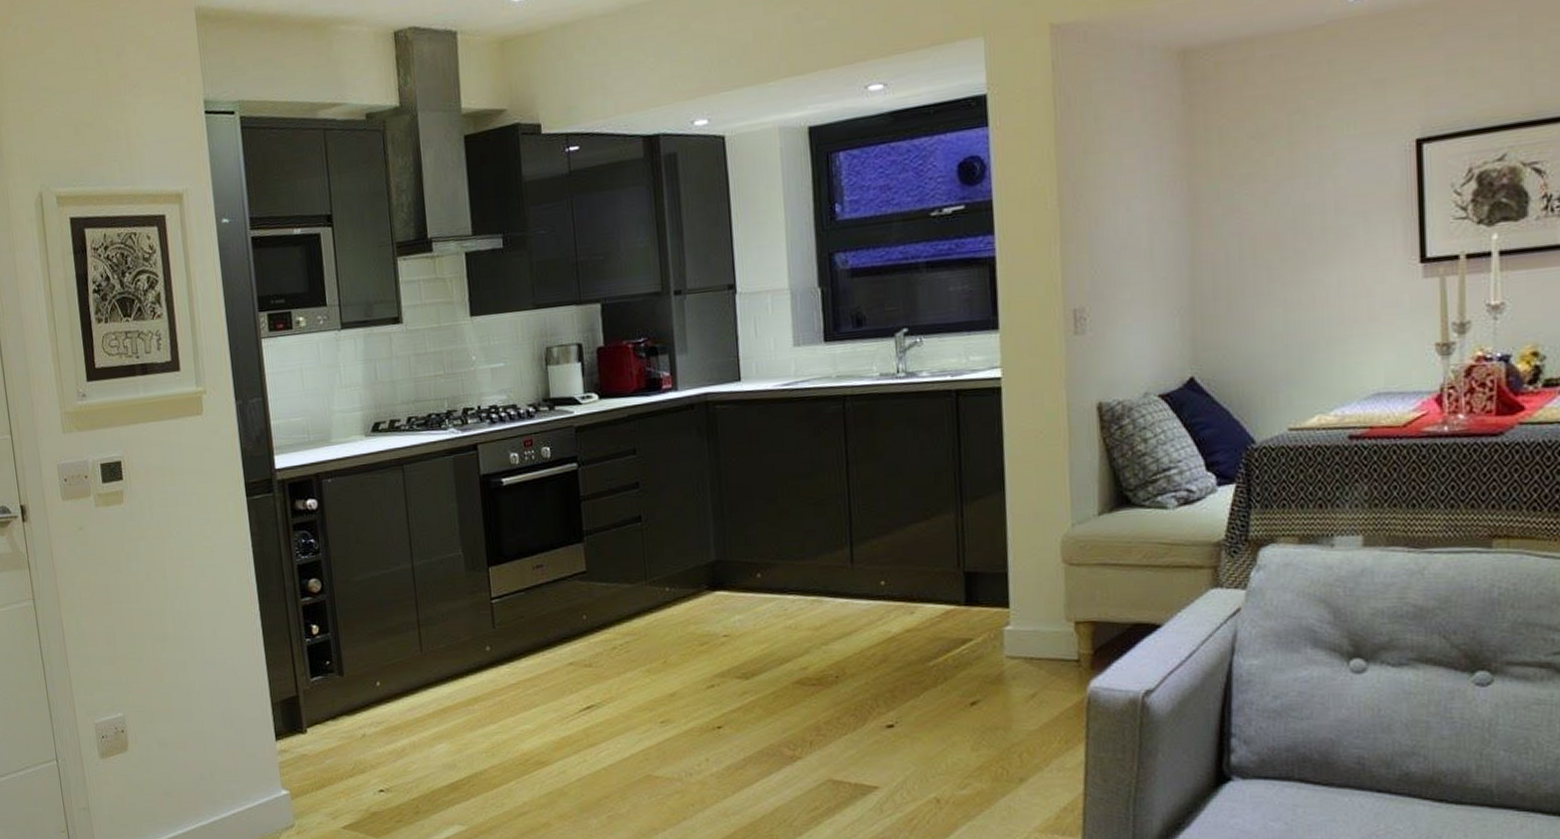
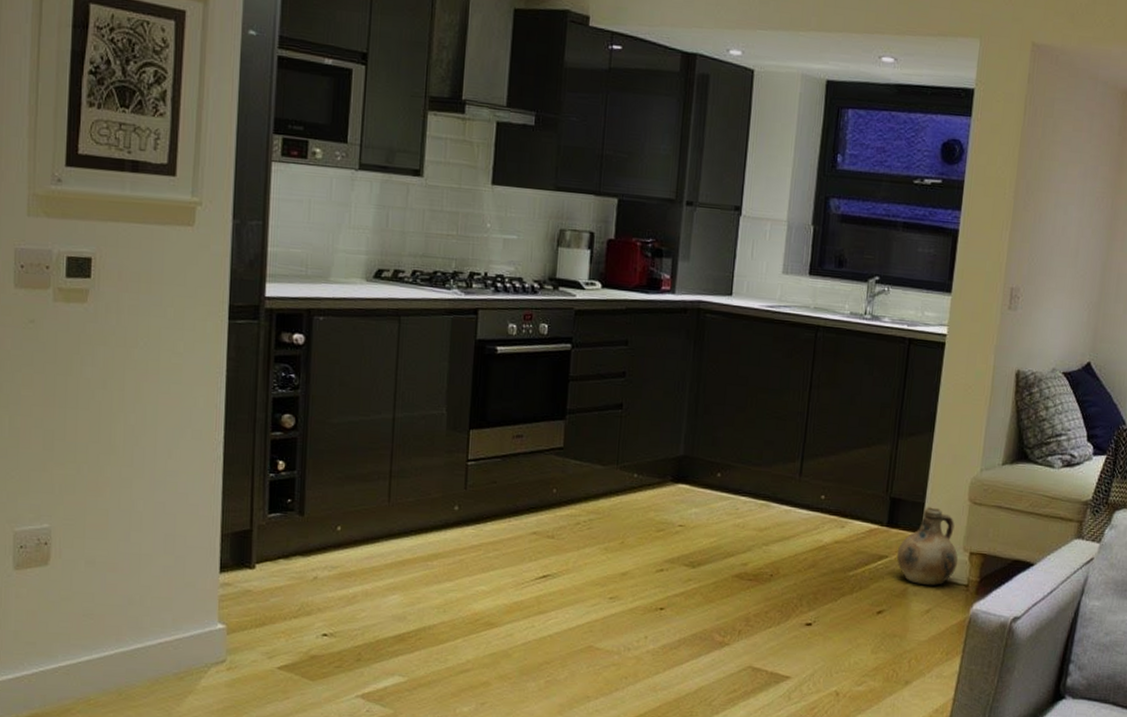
ceramic jug: none [983,576,1062,667] -> present [896,507,959,586]

